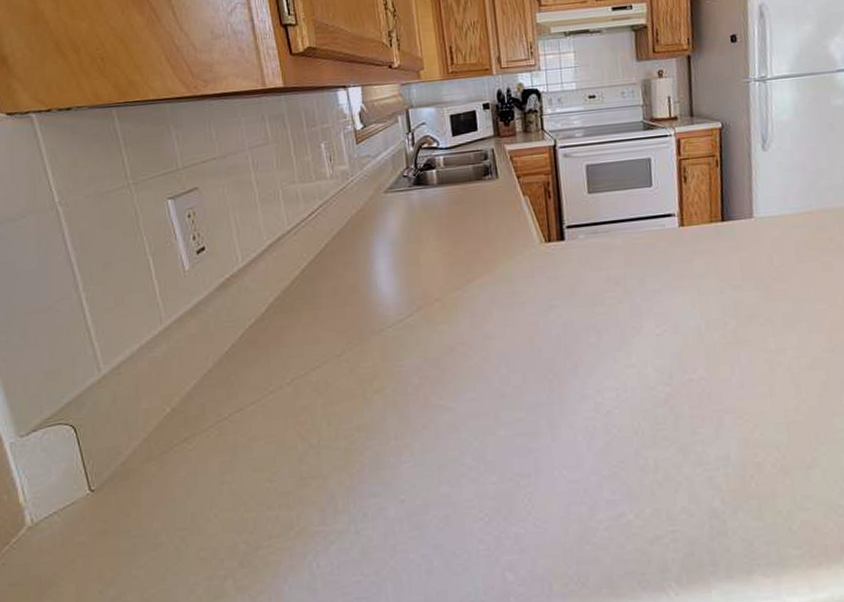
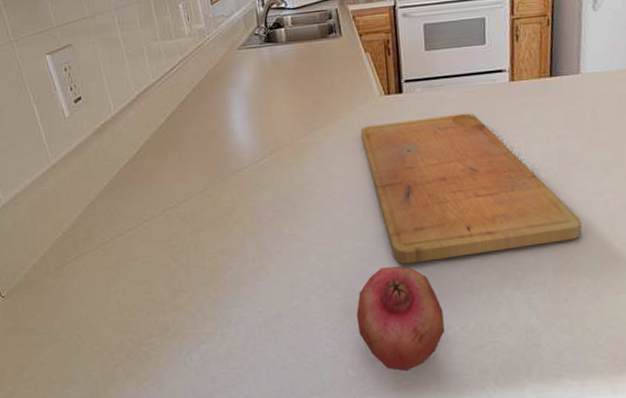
fruit: none [514,440,617,573] -> present [356,266,445,372]
cutting board: none [519,262,766,438] -> present [361,113,582,264]

